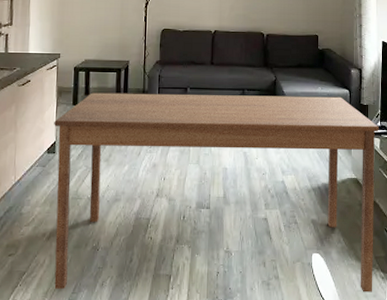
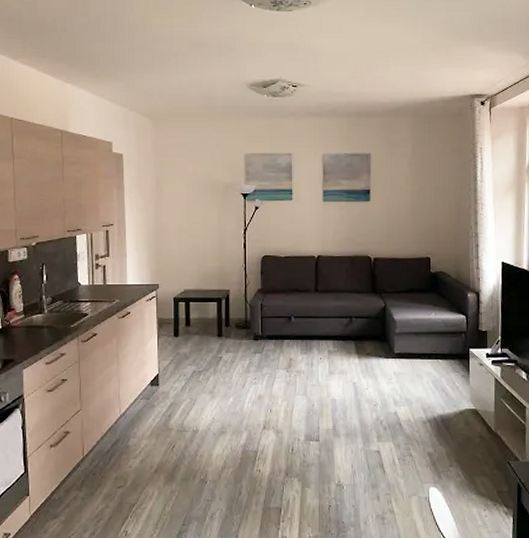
dining table: present [54,92,379,293] -> none [156,323,500,528]

